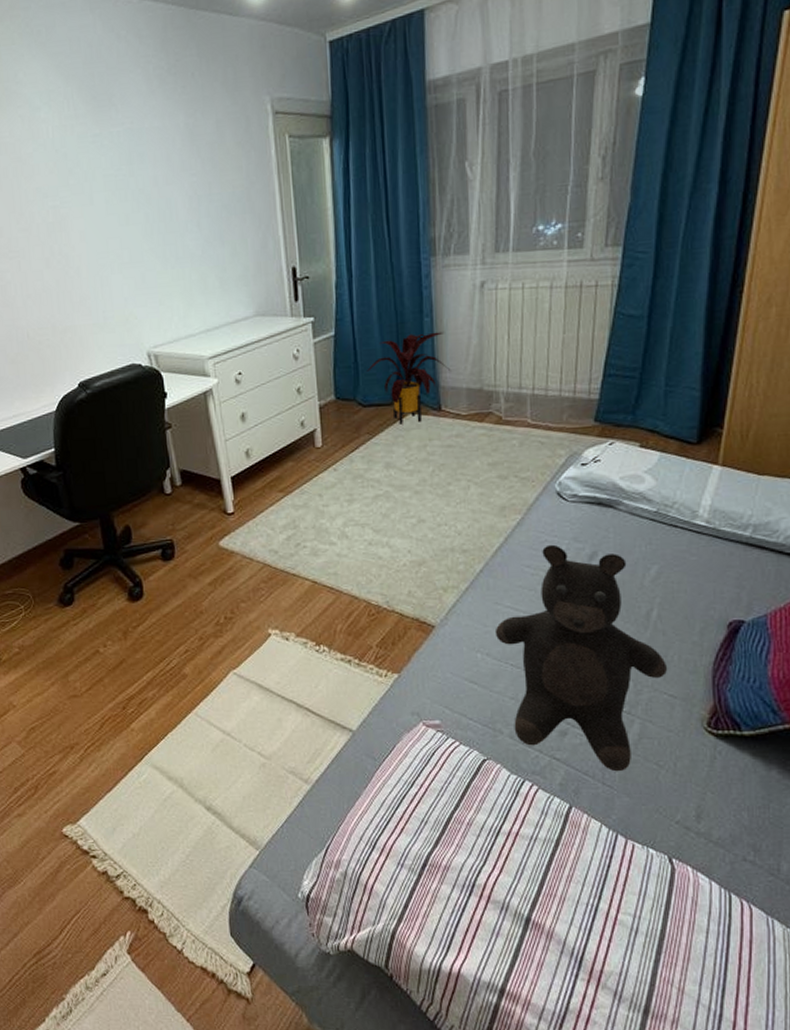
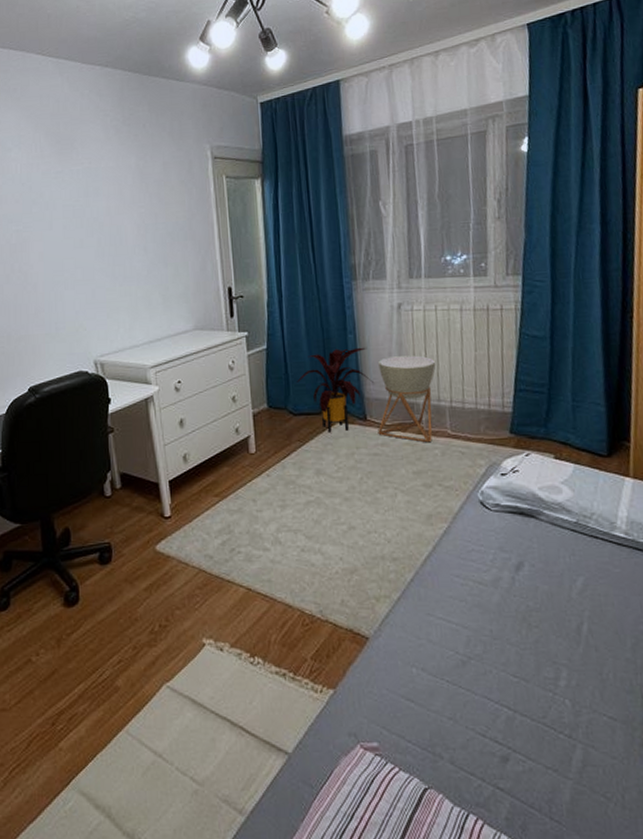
planter: none [452,339,520,433] -> present [378,355,436,443]
teddy bear: present [494,544,668,772] -> none [428,554,605,805]

